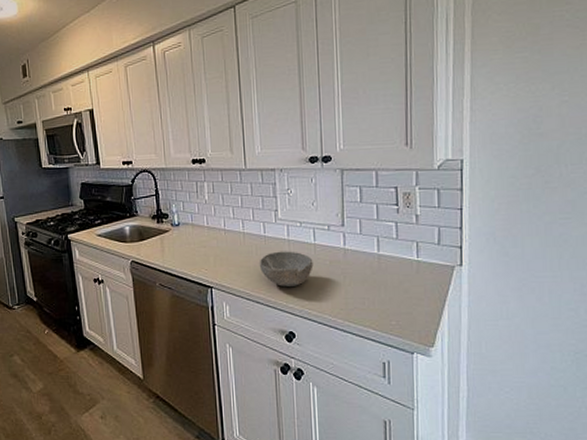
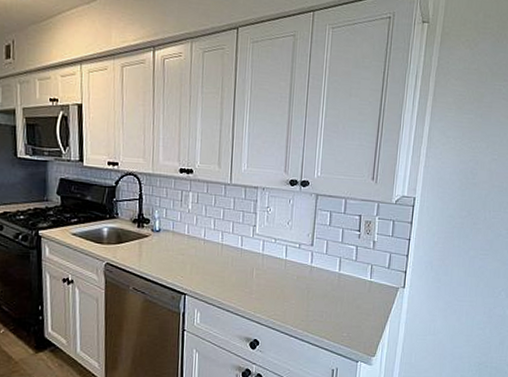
bowl: present [259,251,314,287] -> none [233,264,283,298]

